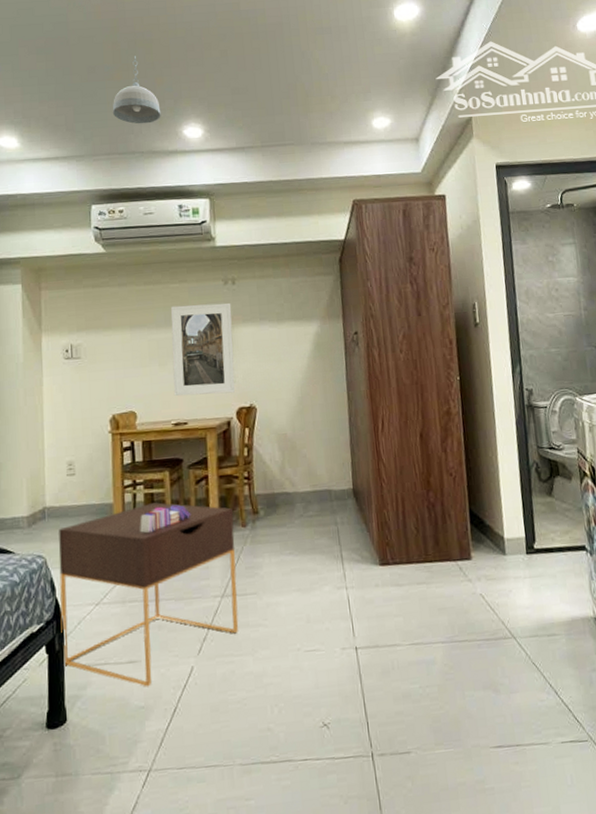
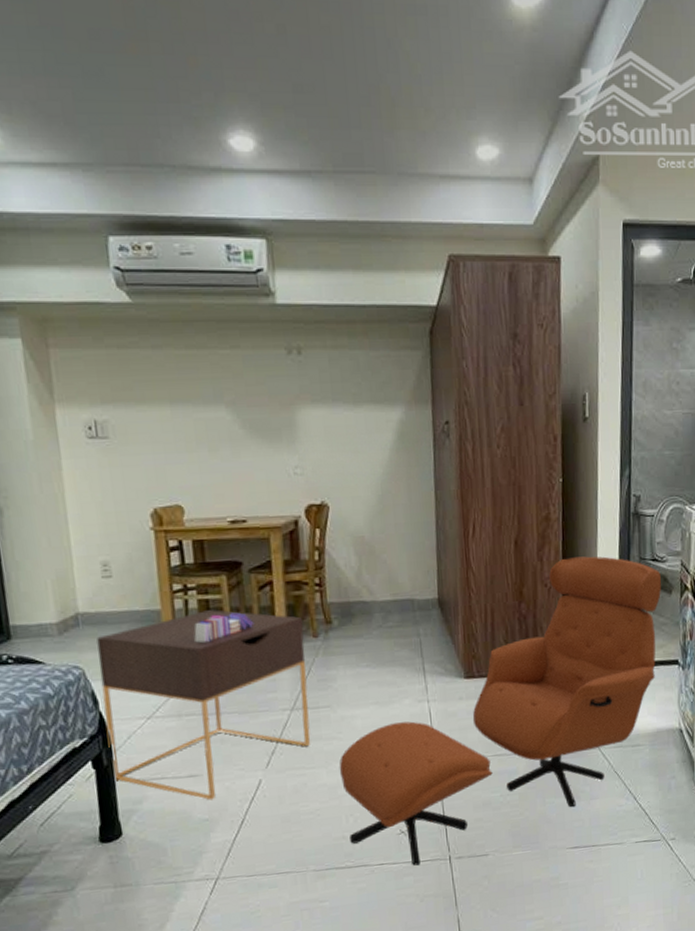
pendant light: present [112,56,161,124] -> none [128,19,197,125]
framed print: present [170,303,235,397] -> none [220,377,303,490]
armchair: none [264,446,564,763] -> present [339,556,661,866]

